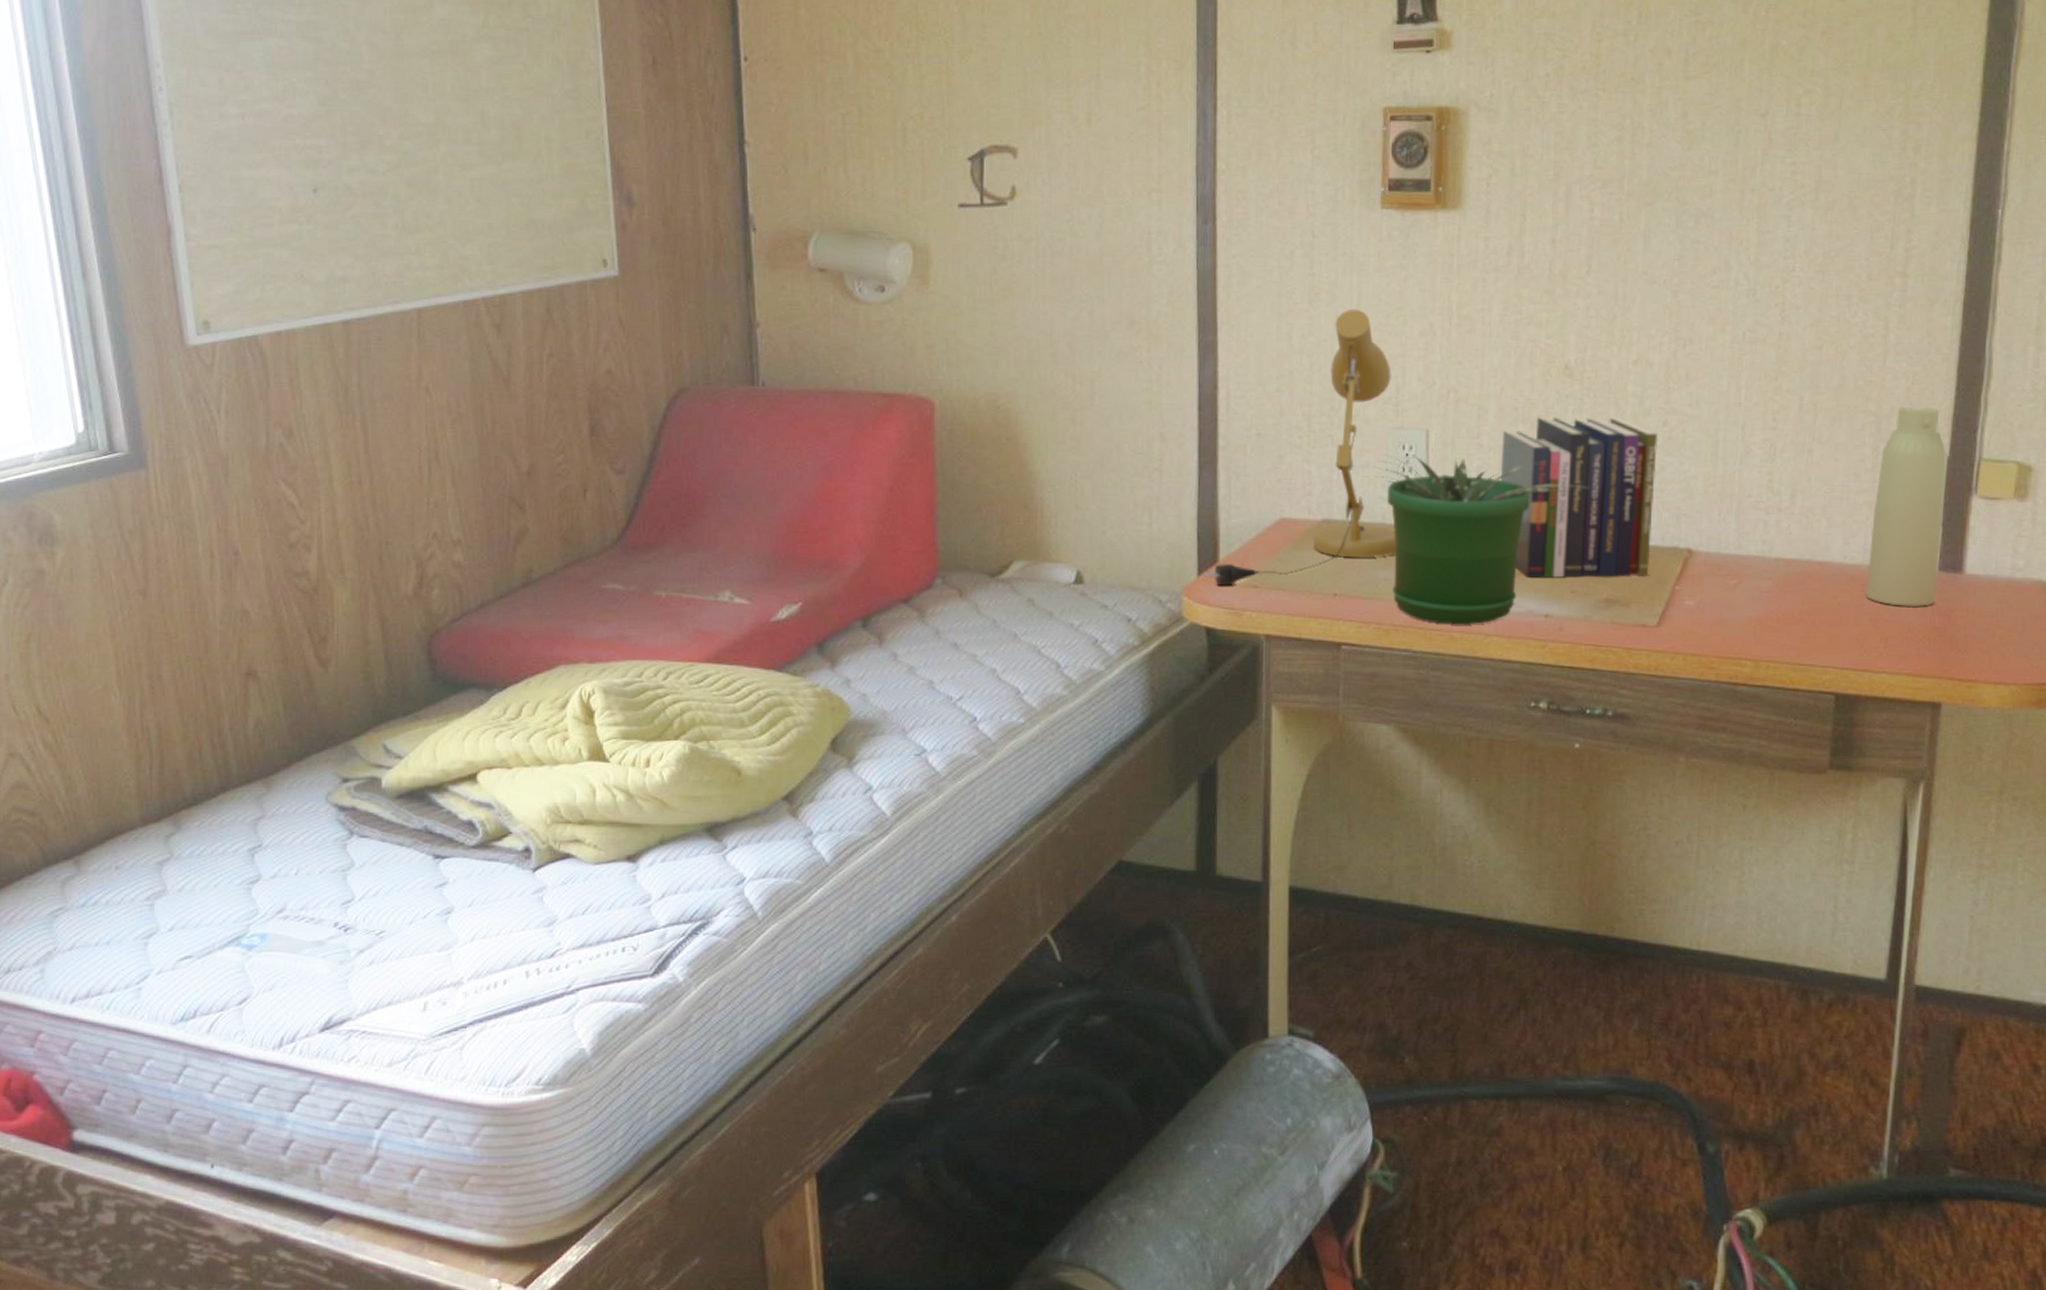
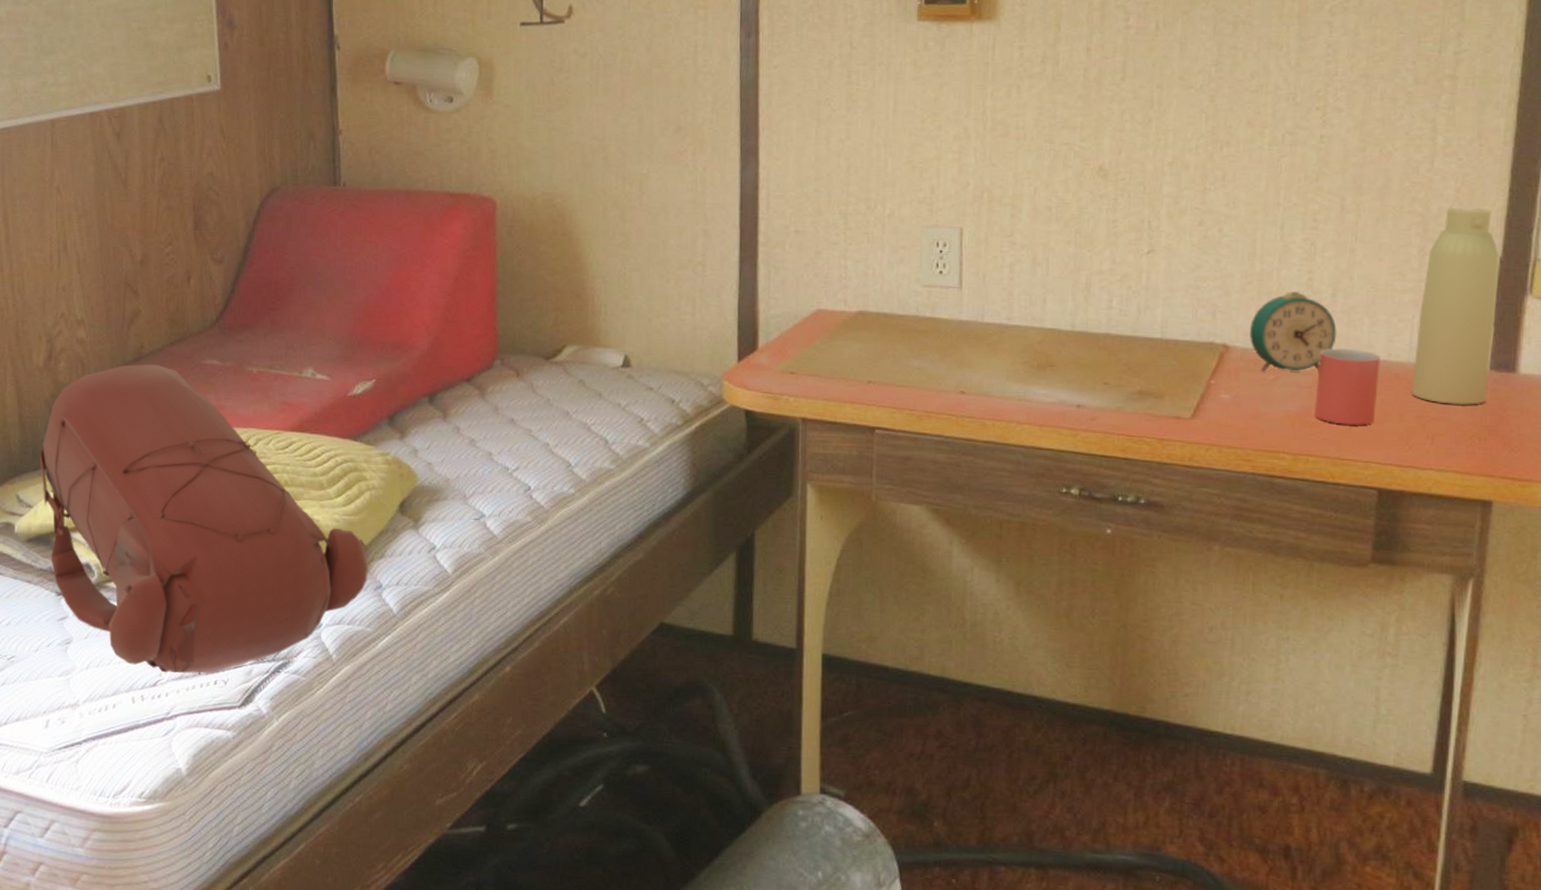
backpack: none [410,589,796,942] -> present [39,364,368,674]
desk lamp: present [1203,308,1396,586] -> none [743,114,929,372]
planter: present [1367,454,1586,625] -> none [901,251,1120,413]
books: present [1500,417,1658,578] -> none [1033,216,1194,370]
alarm clock: none [1713,494,1796,576] -> present [1250,292,1337,371]
mug: none [1774,551,1837,631] -> present [1313,348,1380,426]

